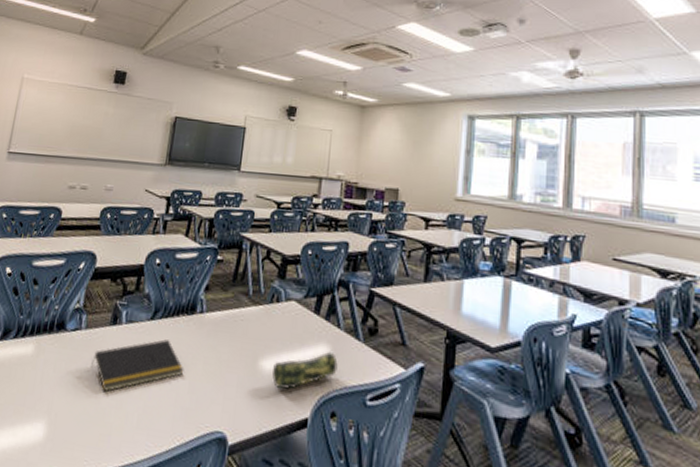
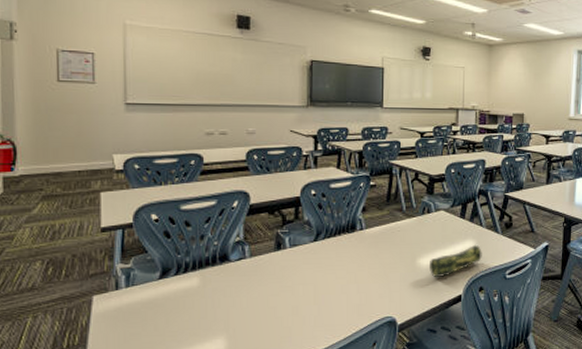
notepad: present [91,339,184,392] -> none [262,255,352,304]

